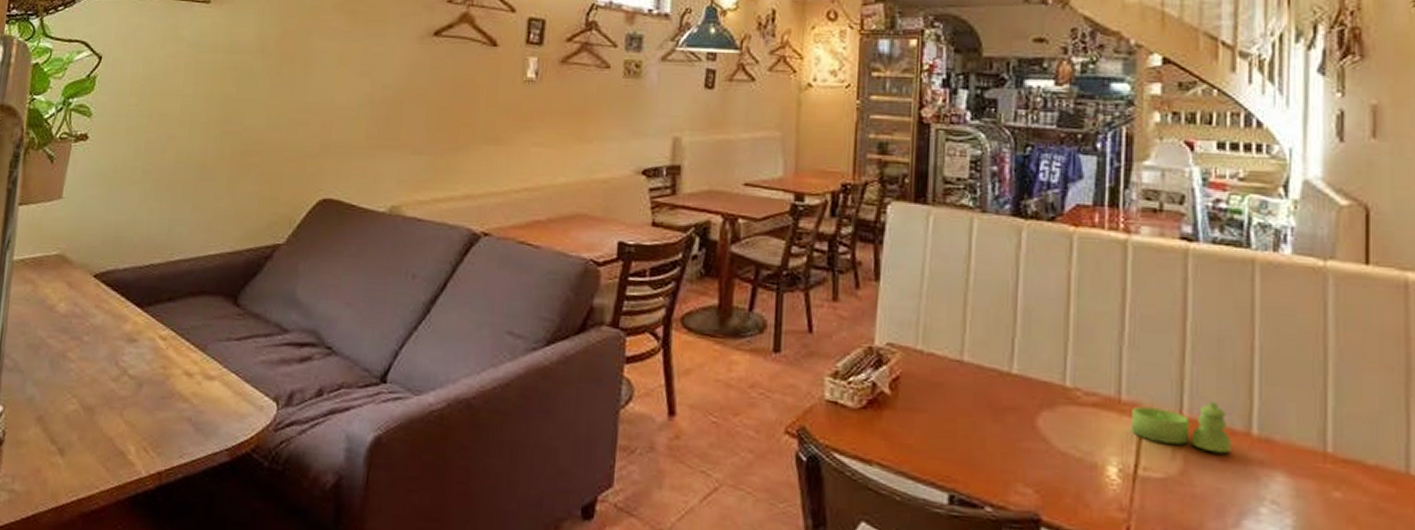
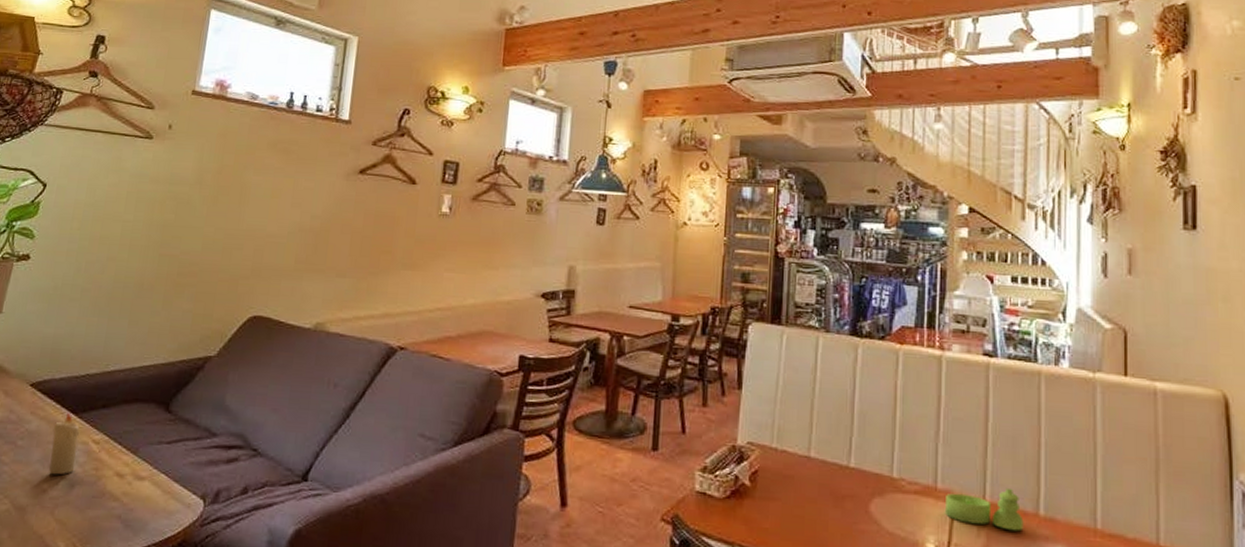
candle: none [116,305,146,374] -> present [49,412,80,475]

